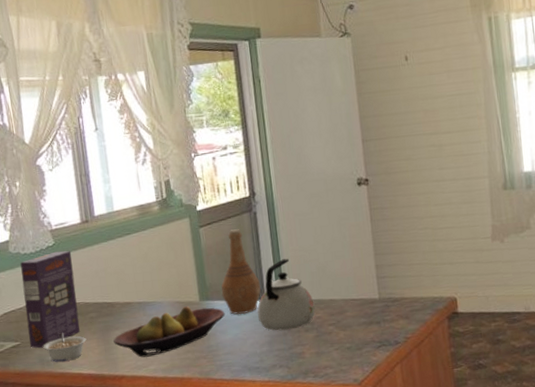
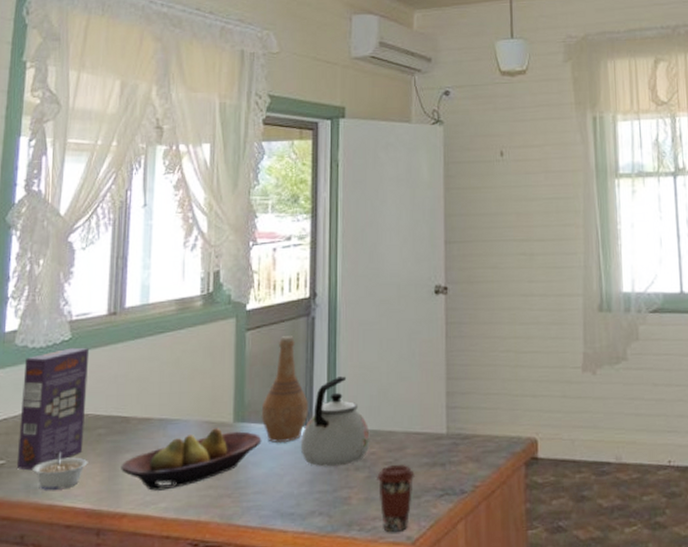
coffee cup: none [323,325,356,377] -> present [376,465,415,533]

